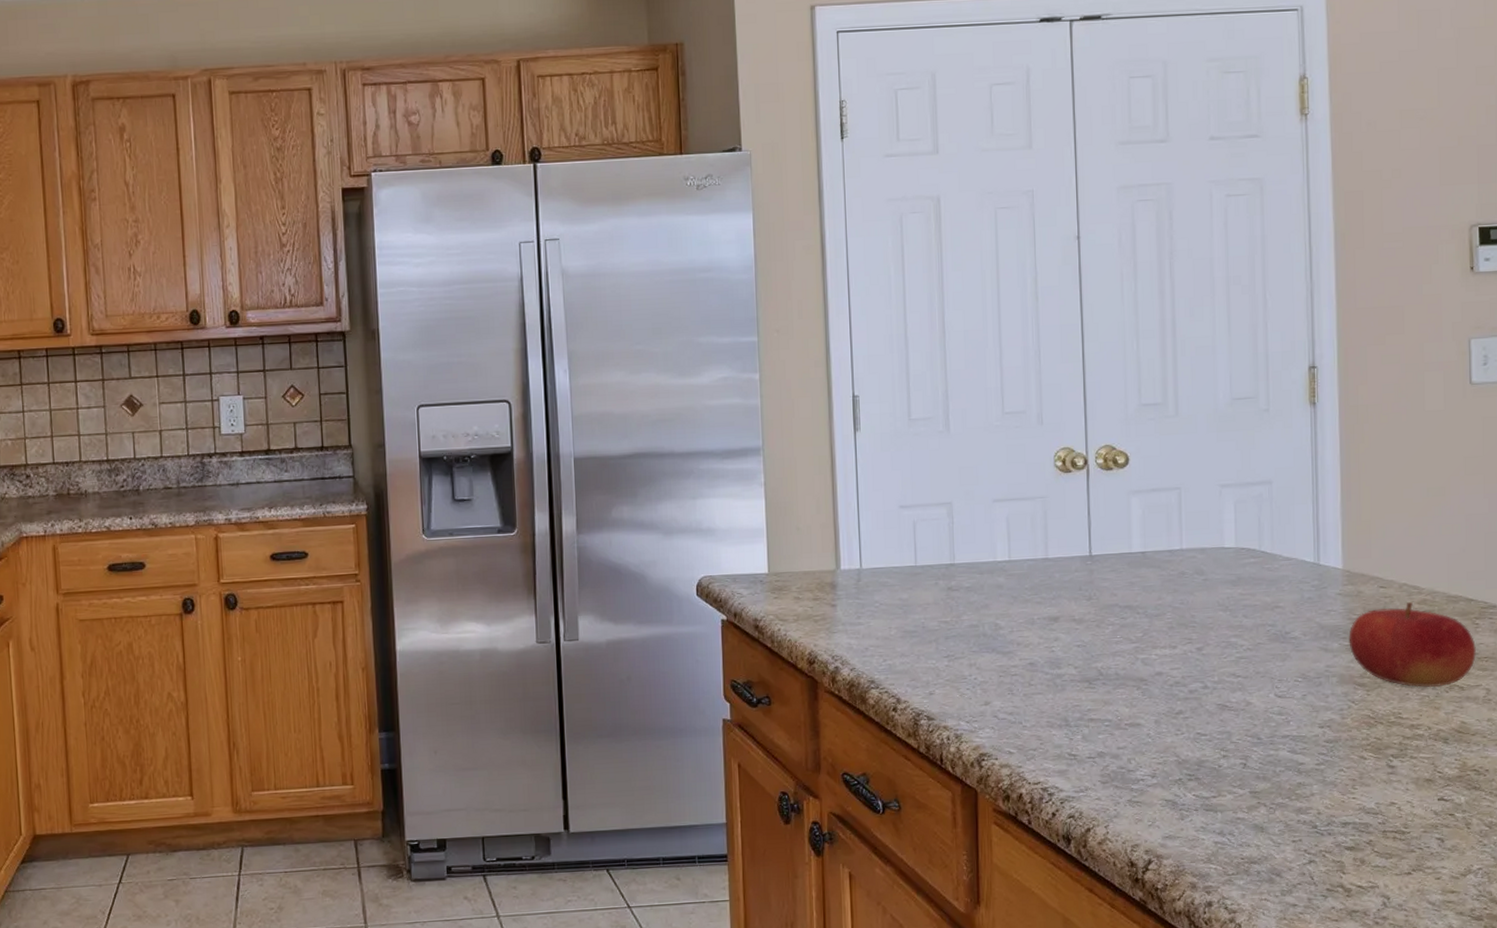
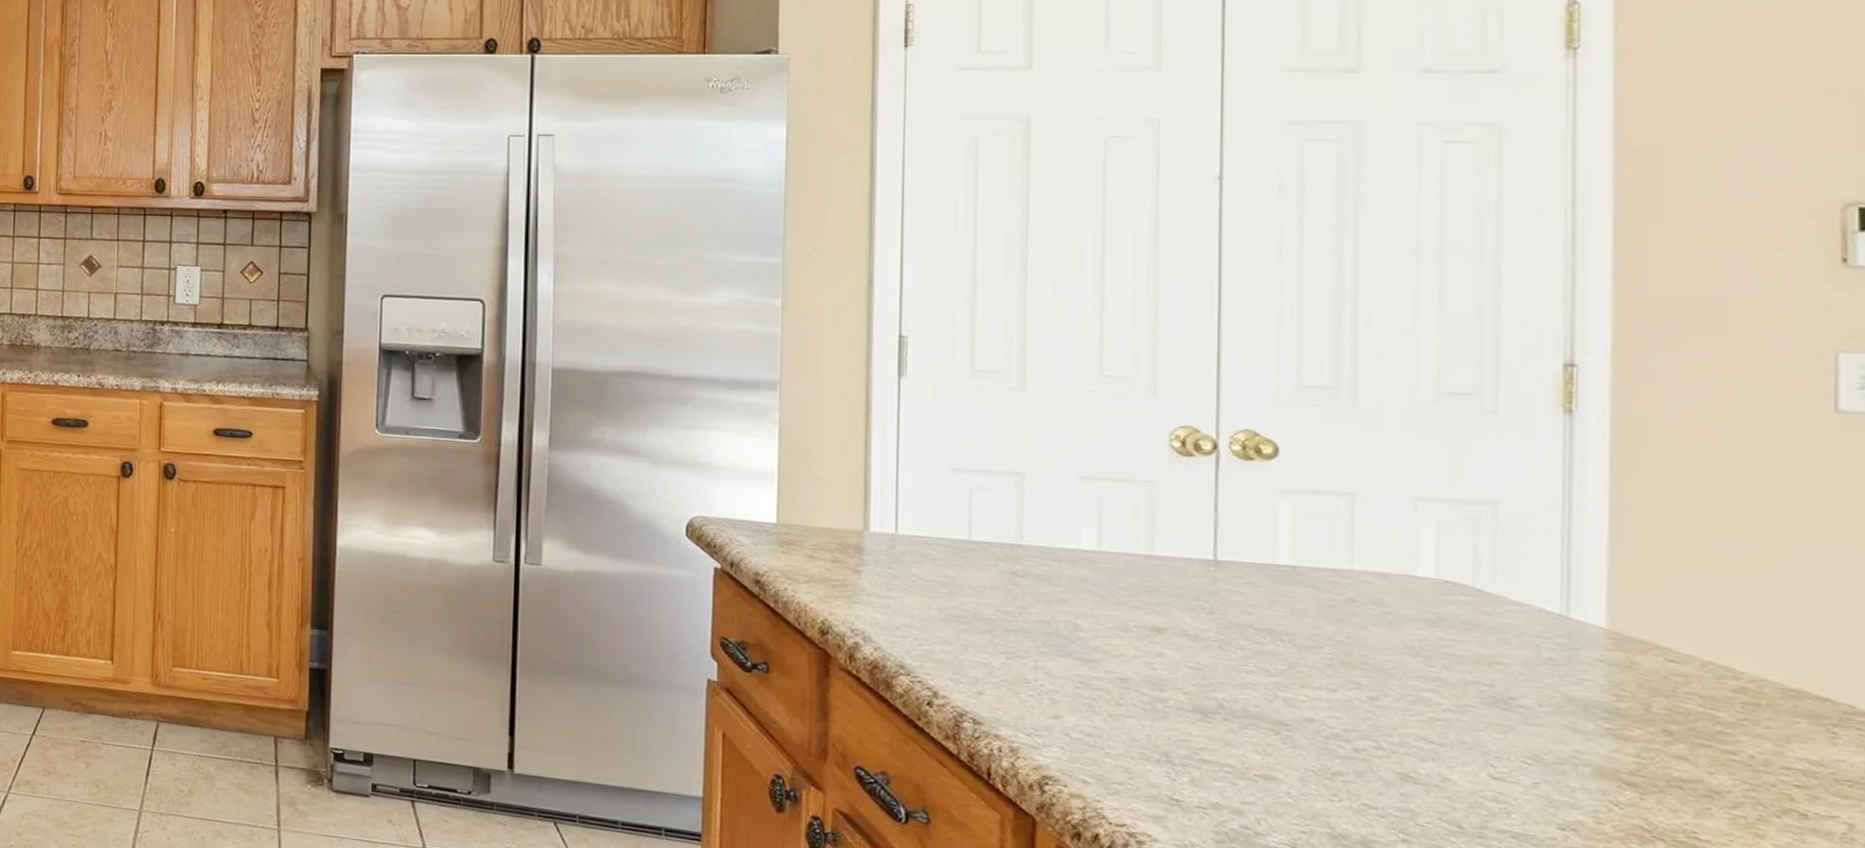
fruit: present [1348,602,1477,688] -> none [1612,687,1833,809]

